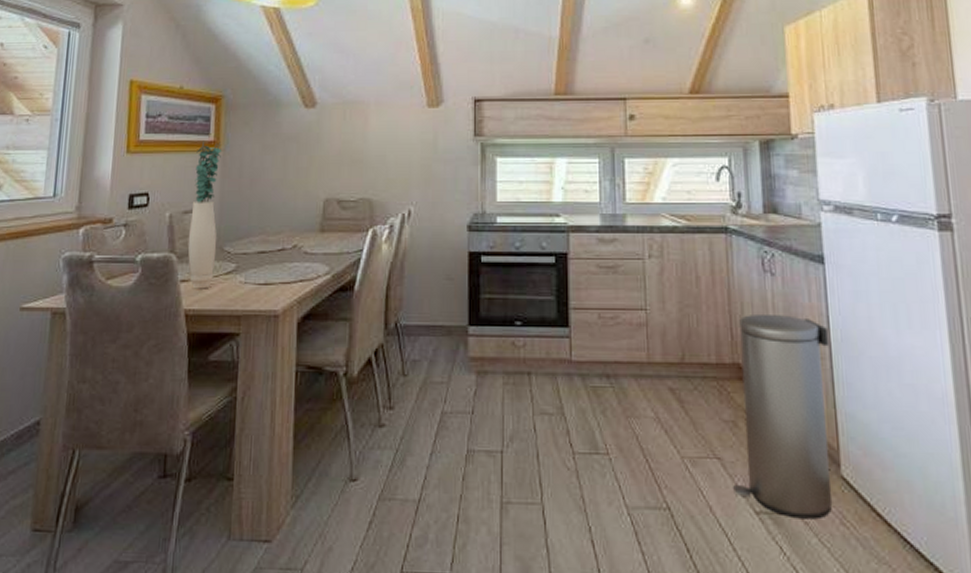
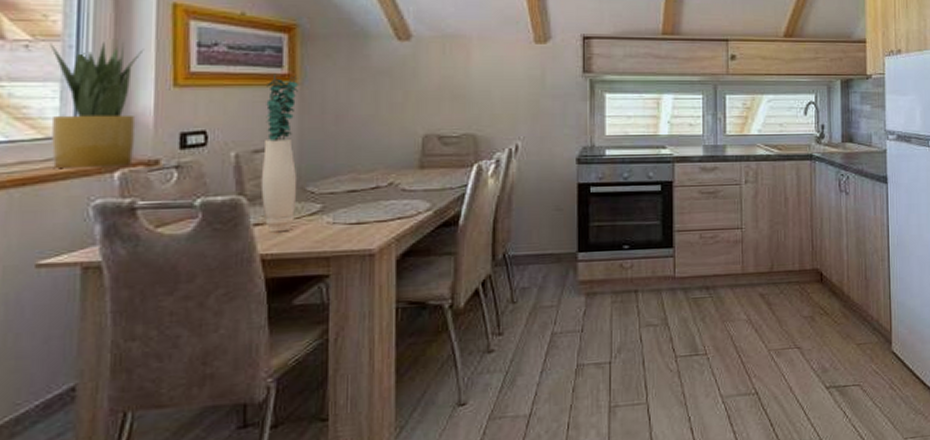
planter: none [37,115,107,225] -> present [50,42,144,169]
pedal bin: present [732,315,833,520] -> none [808,227,888,389]

